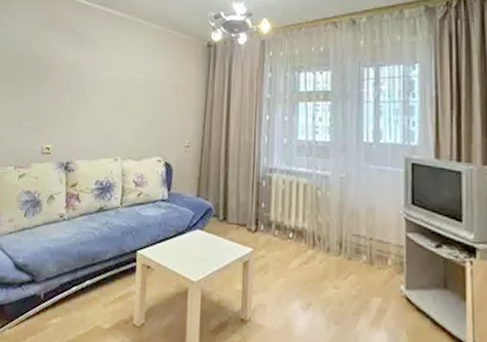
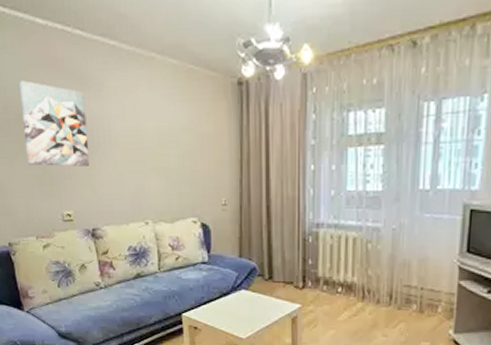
wall art: none [21,35,80,106] -> present [19,80,90,166]

